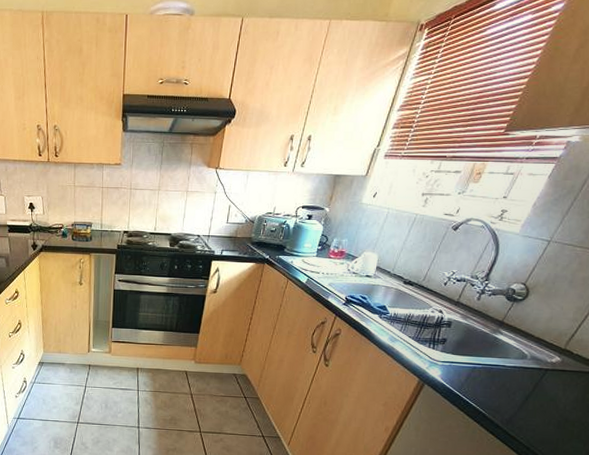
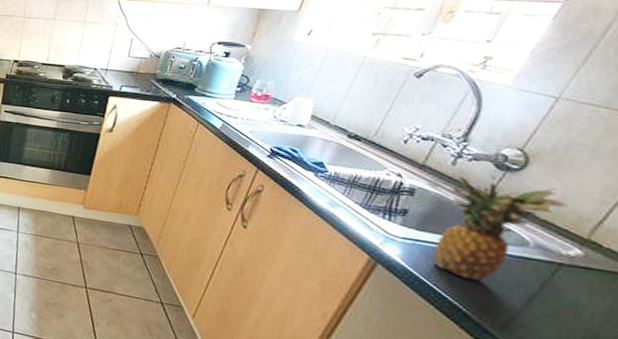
fruit: none [463,306,554,389] -> present [433,175,569,281]

